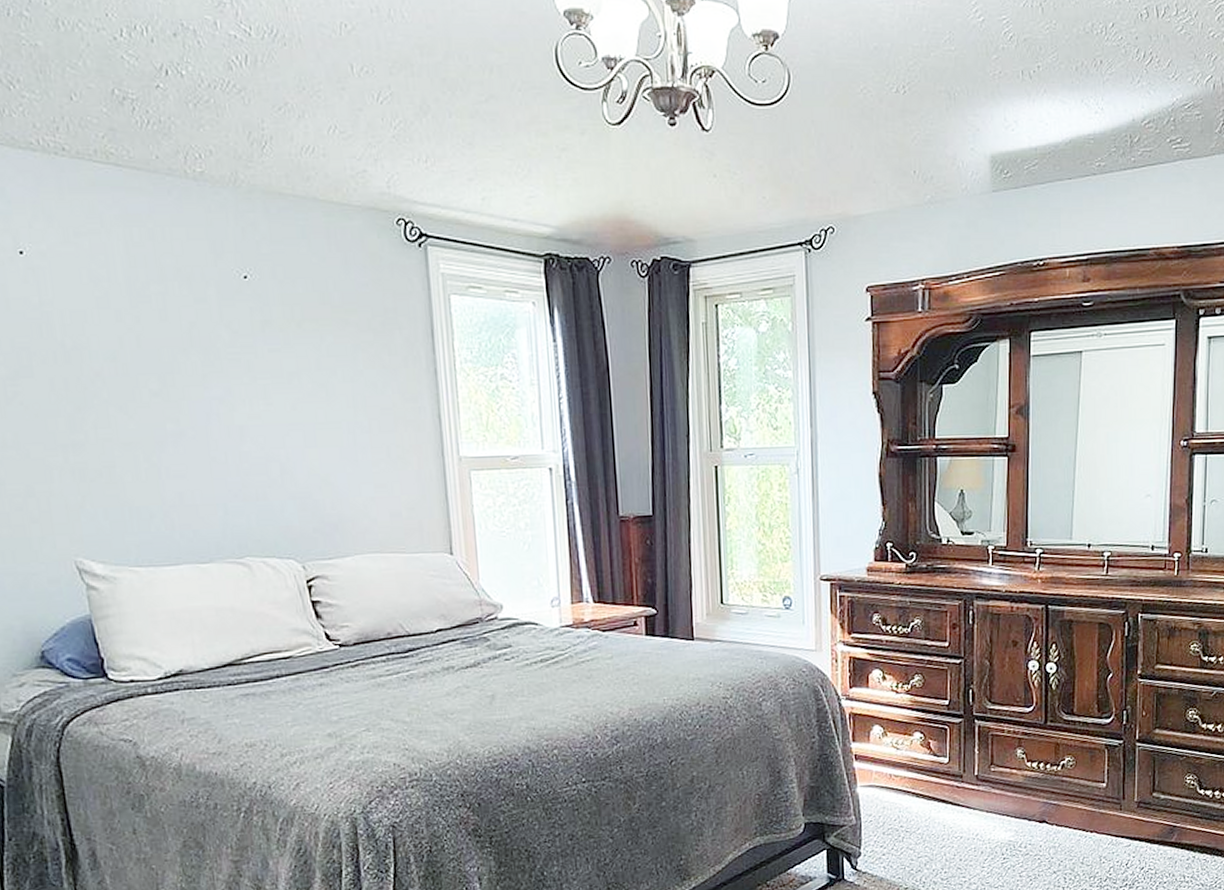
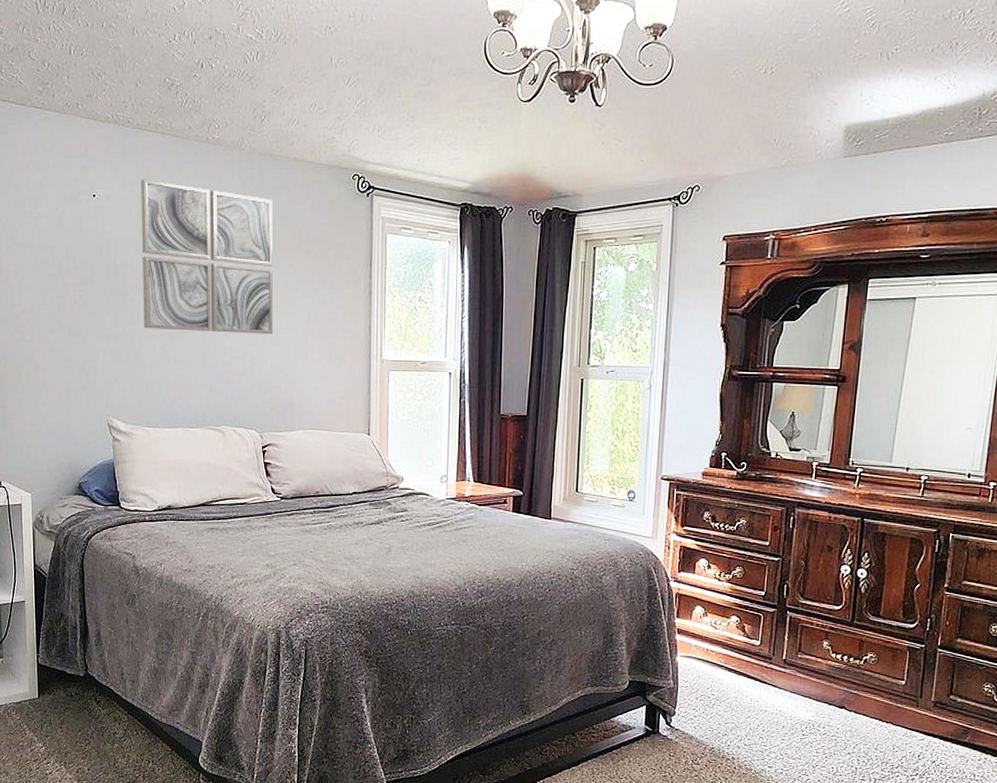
wall art: none [90,228,306,434] -> present [140,179,273,335]

